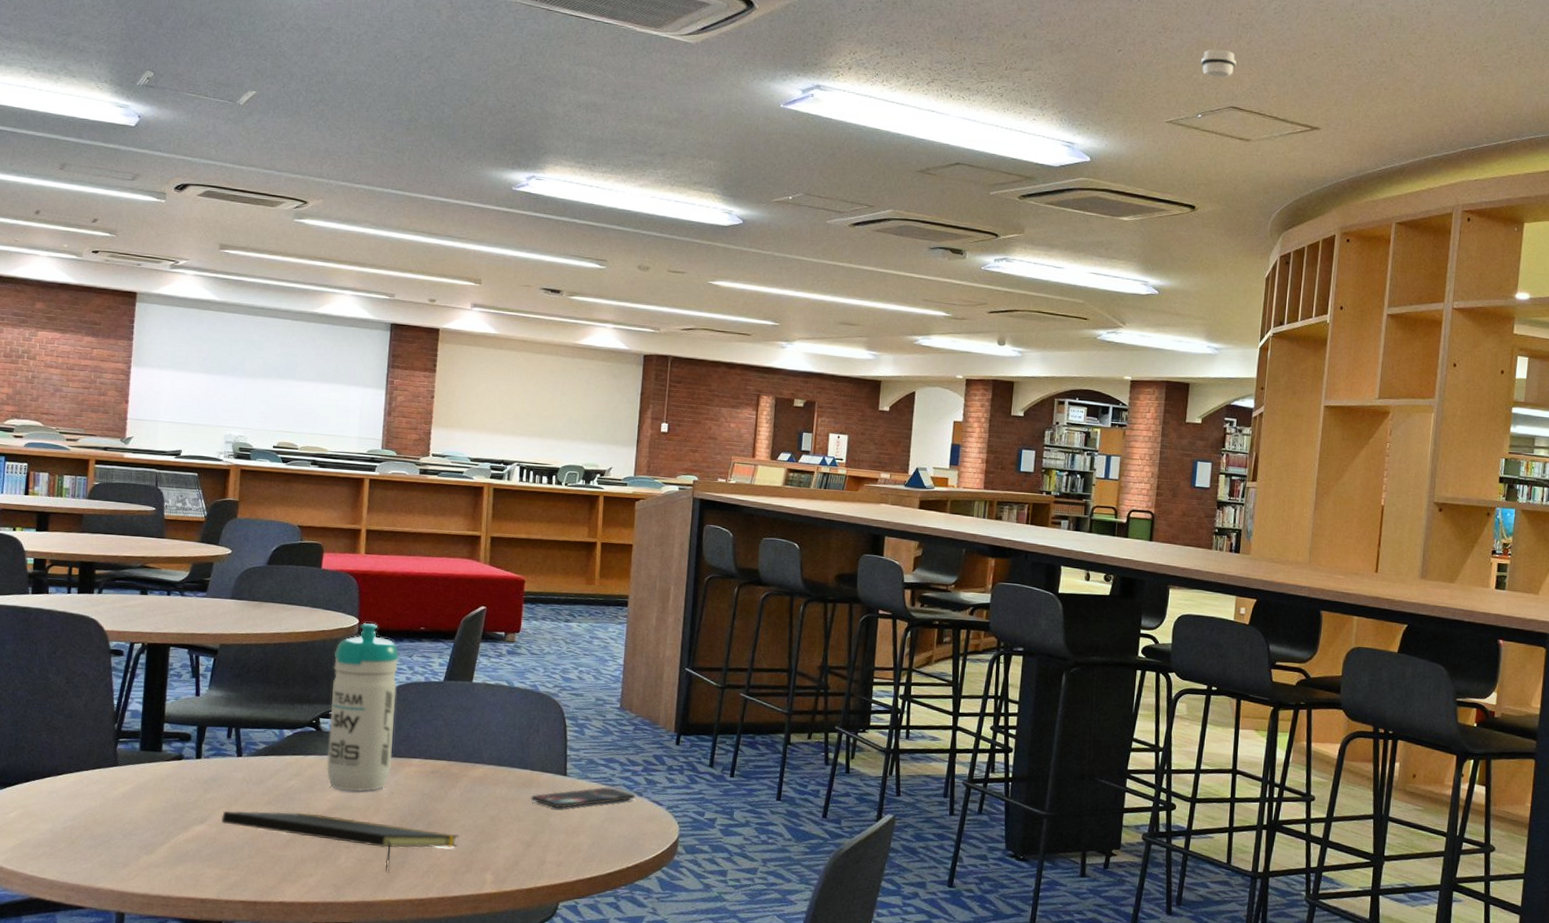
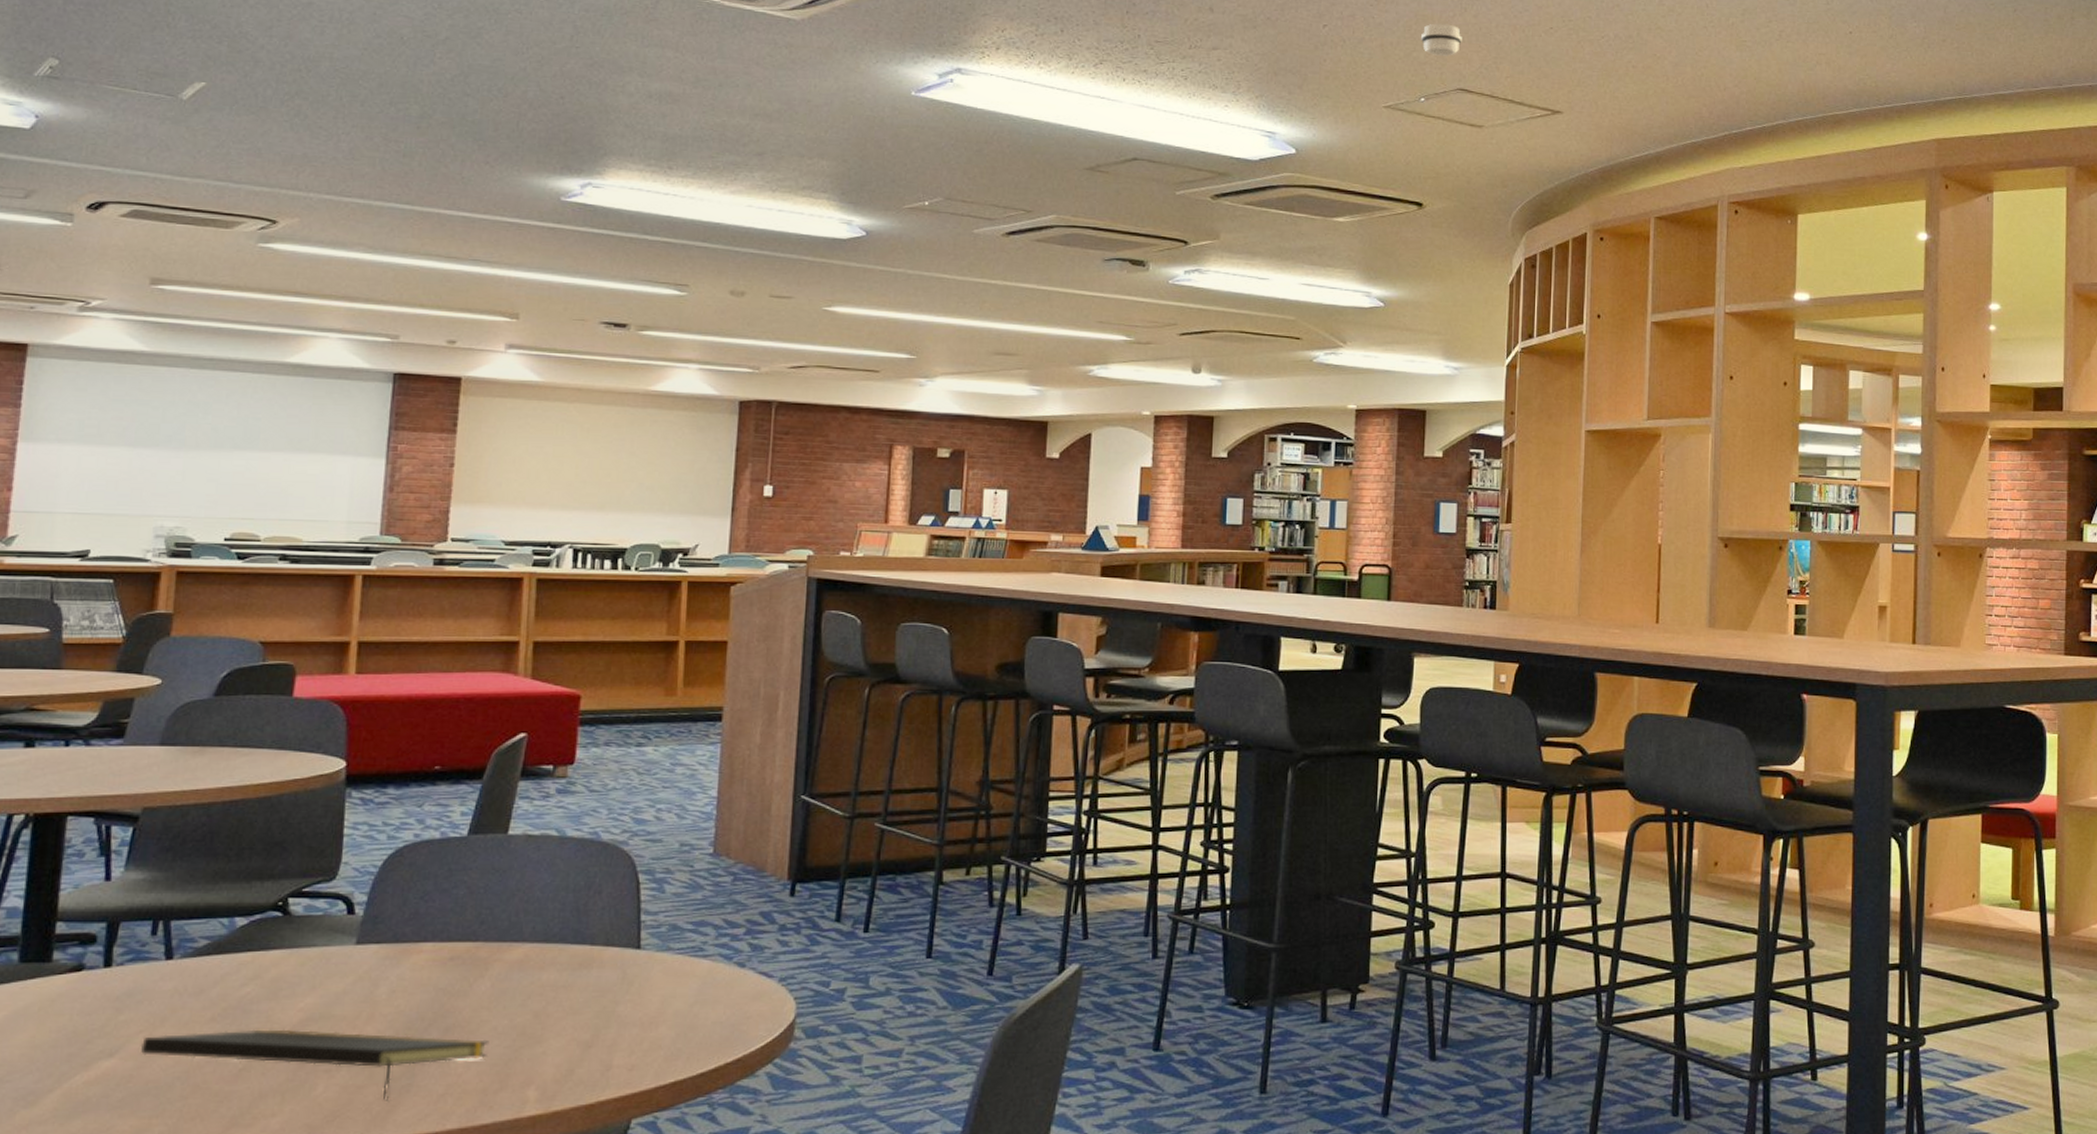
water bottle: present [327,622,399,792] -> none [298,764,404,994]
smartphone: present [531,787,636,808] -> none [591,959,736,993]

